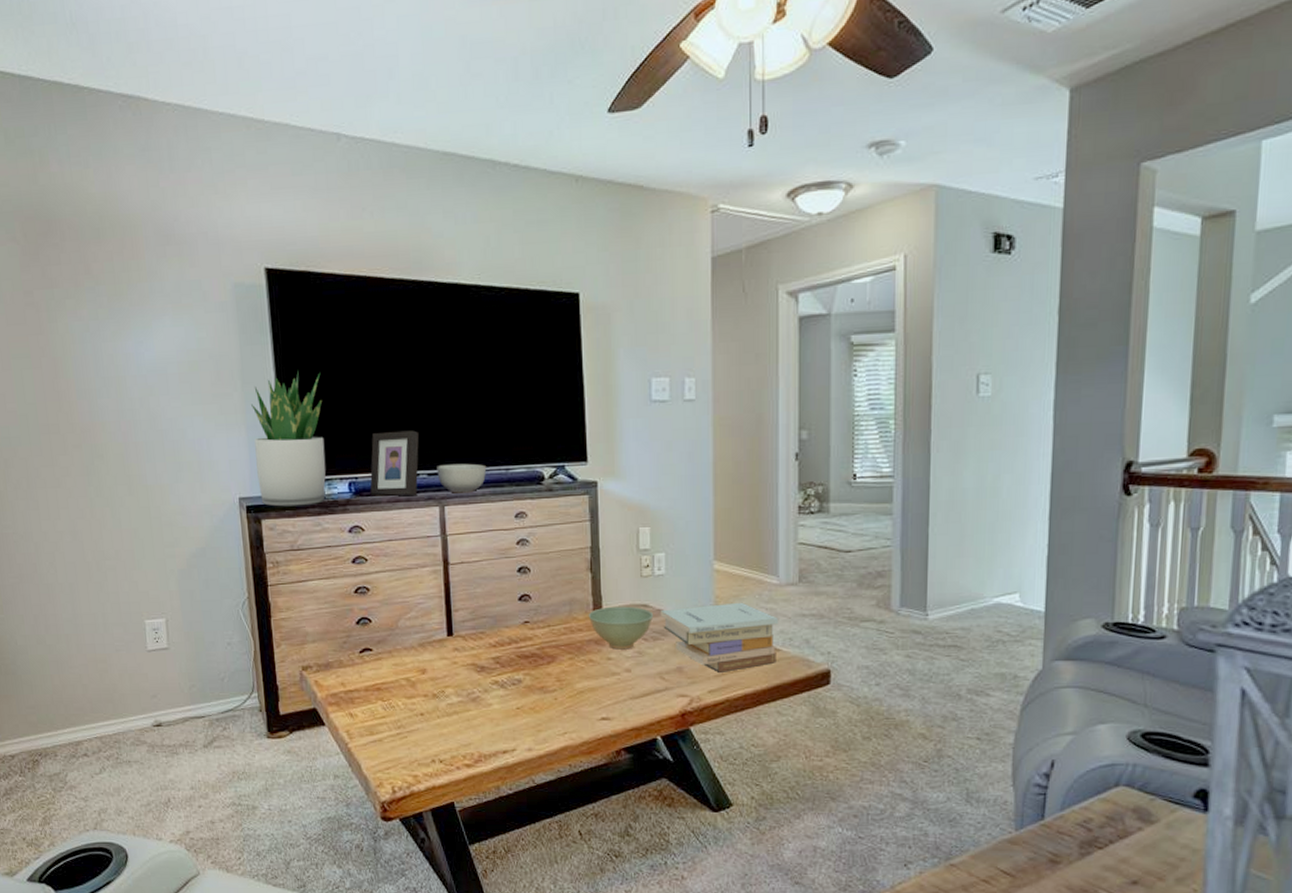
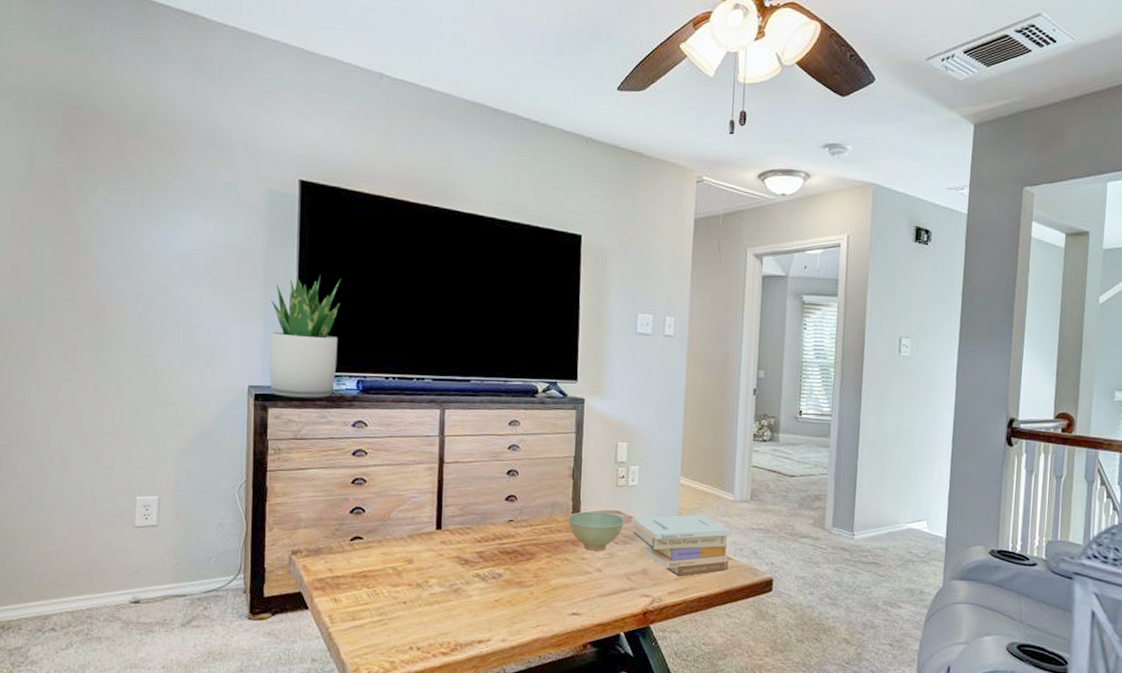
picture frame: present [370,430,420,498] -> none [376,337,428,398]
bowl: present [437,463,487,493] -> none [441,371,487,399]

